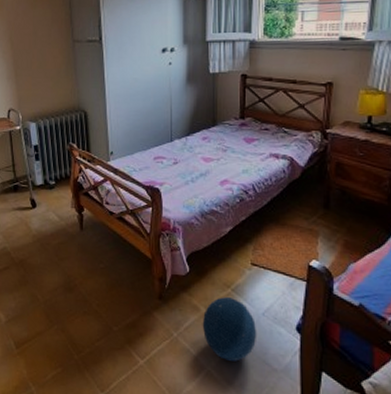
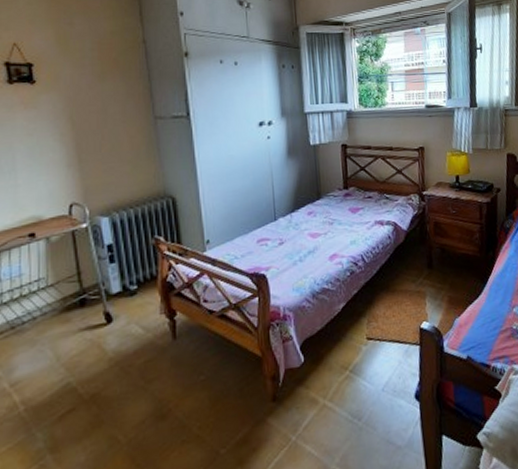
ball: present [202,297,257,362] -> none [322,380,379,452]

